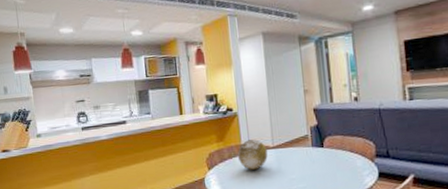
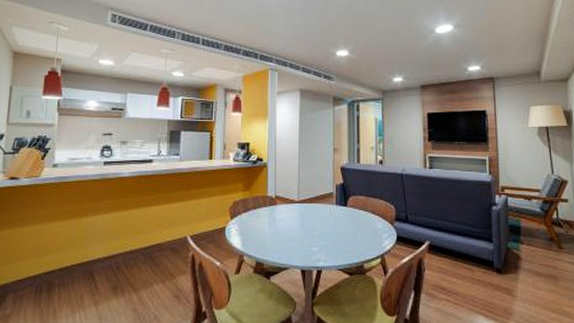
decorative orb: present [237,139,268,170] -> none [262,192,292,223]

